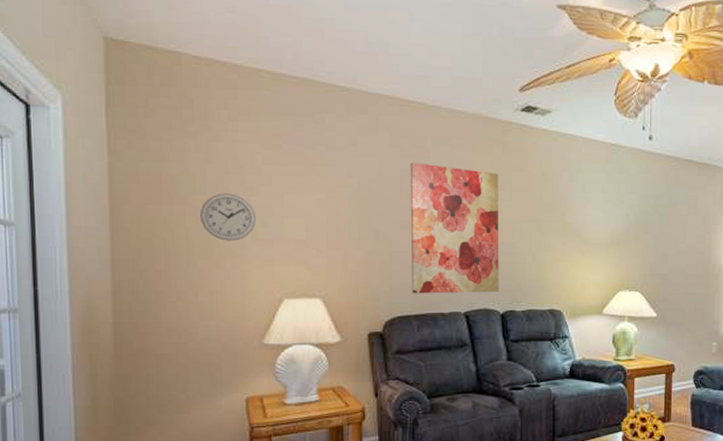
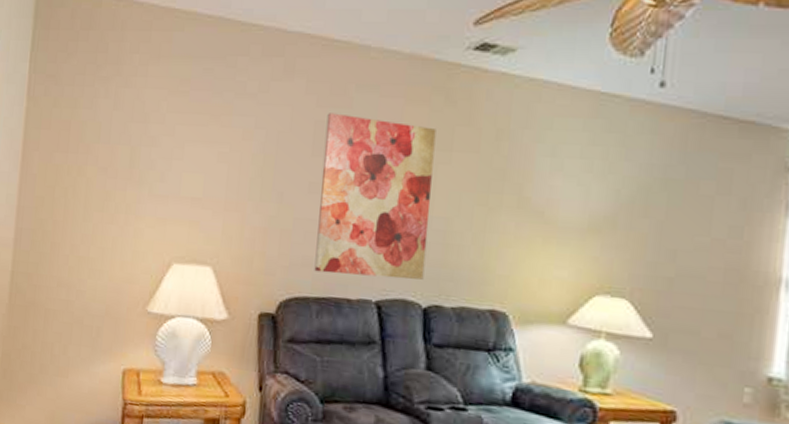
wall clock: present [200,193,257,241] -> none [101,143,155,195]

